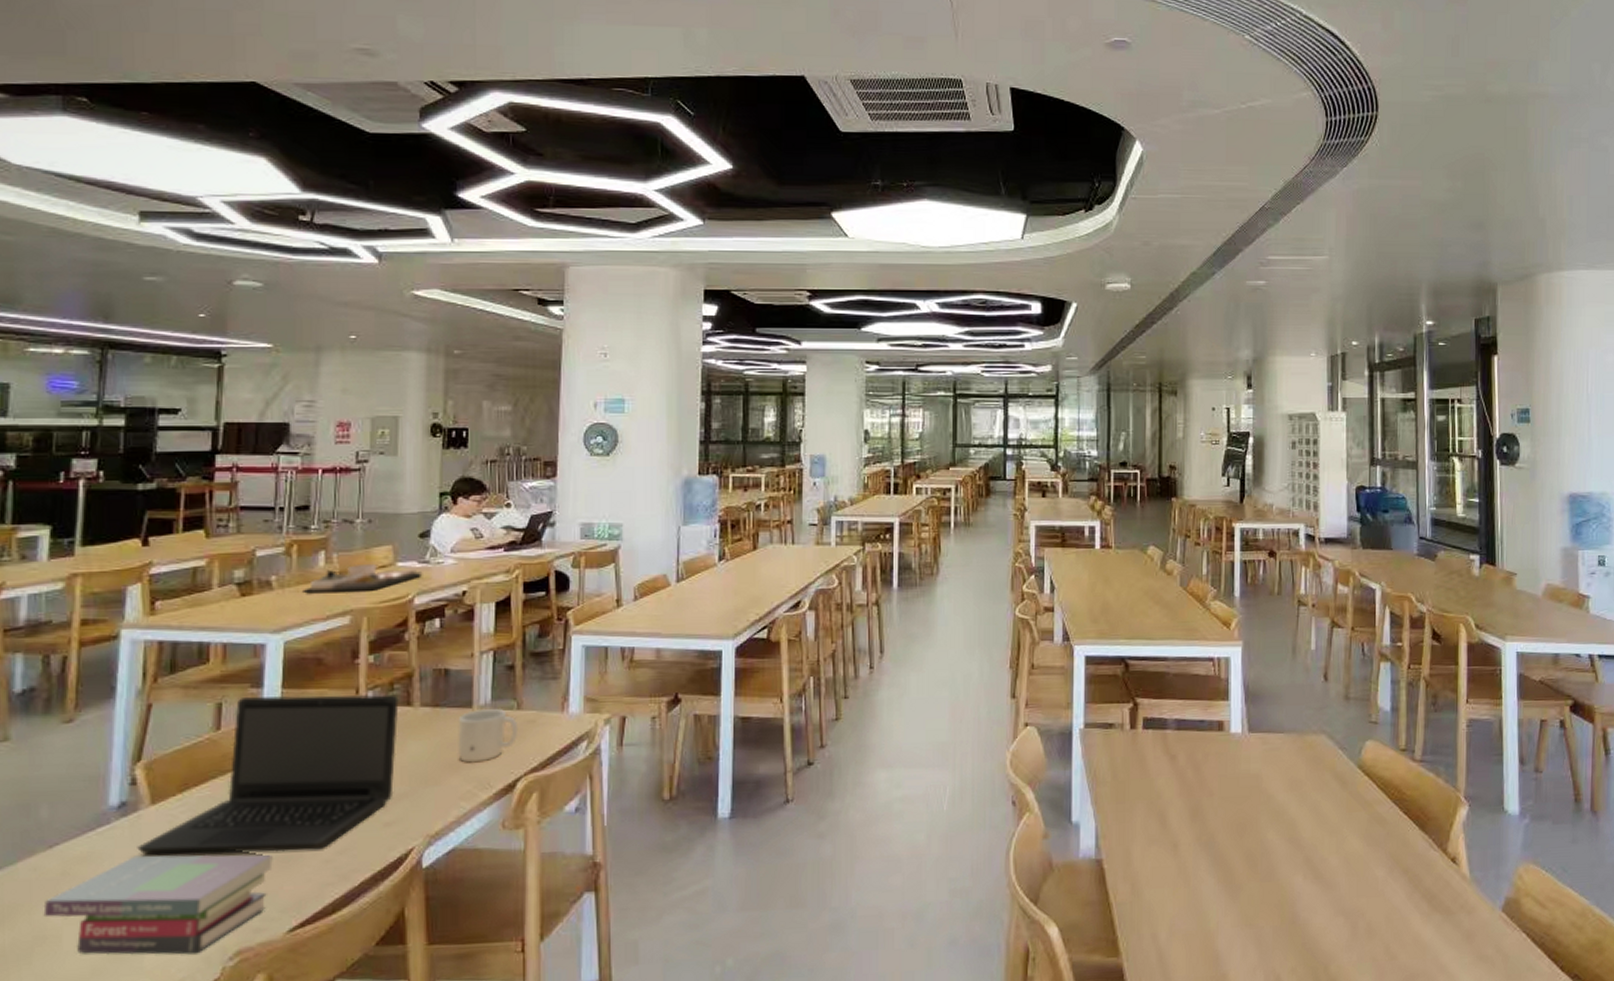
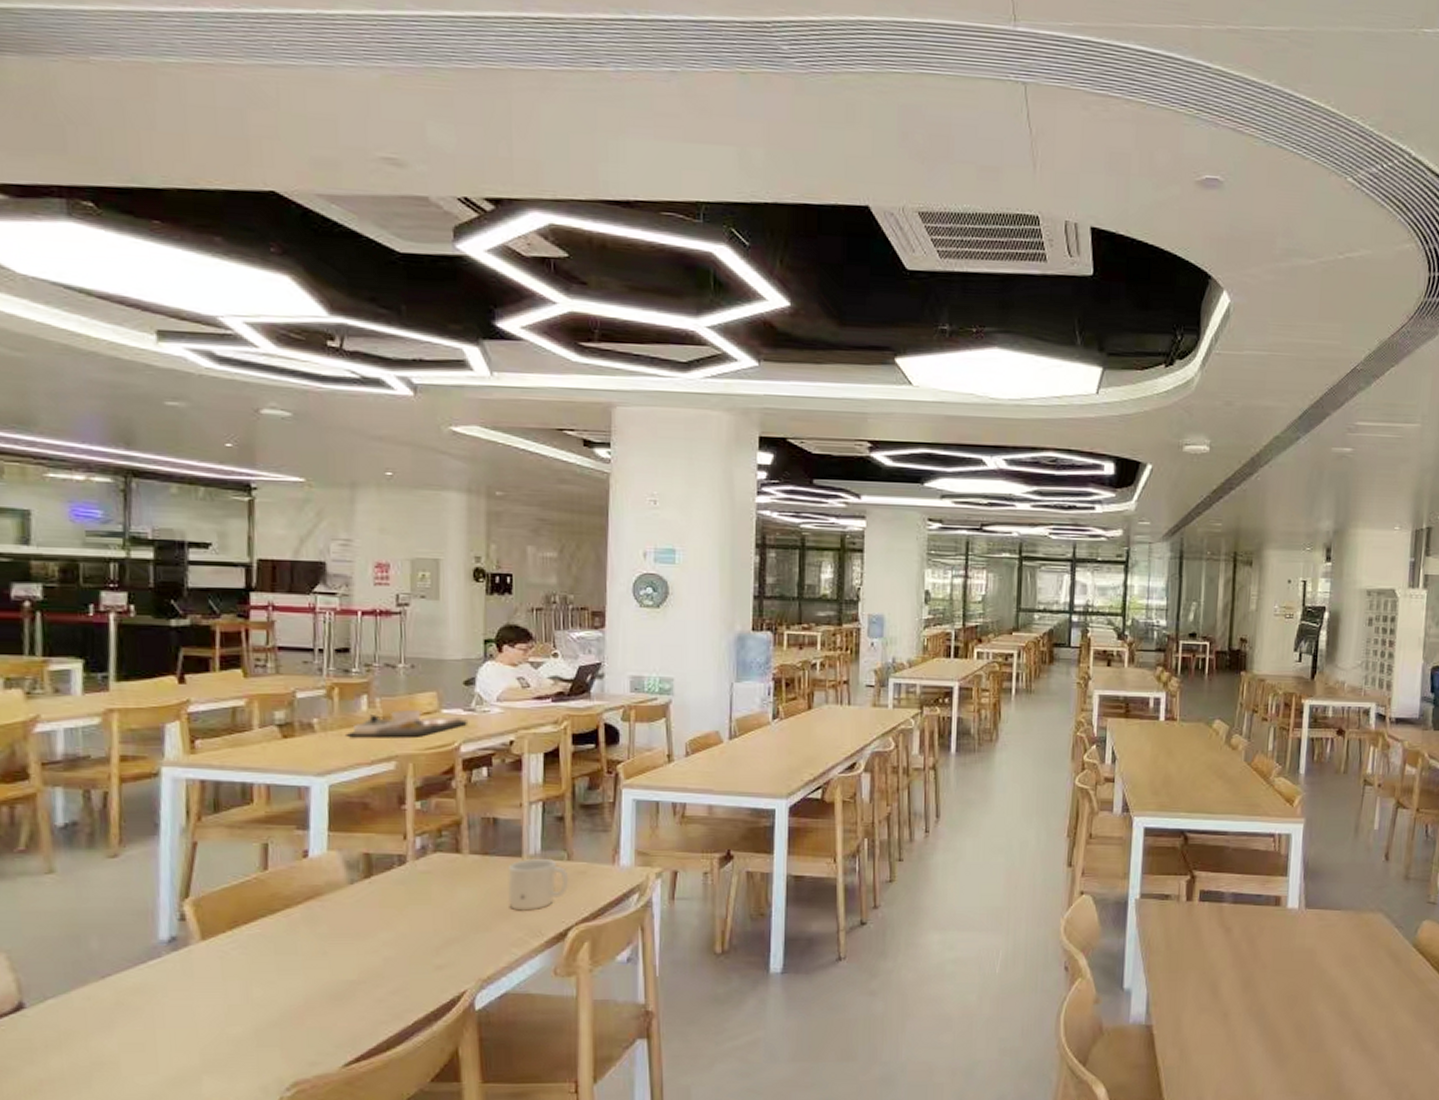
books: present [43,854,273,954] -> none [99,988,326,1084]
laptop: present [137,694,399,855] -> none [189,838,448,990]

